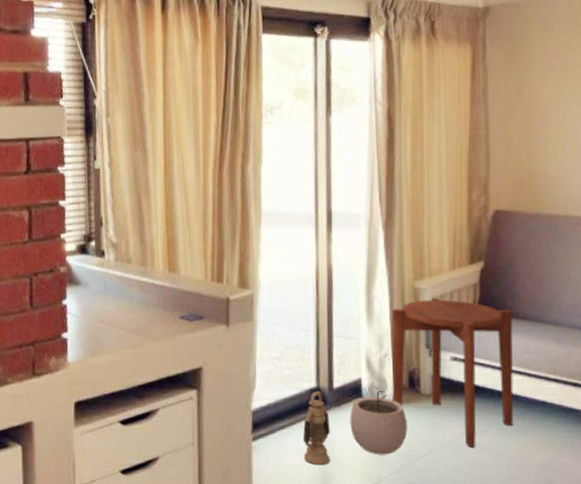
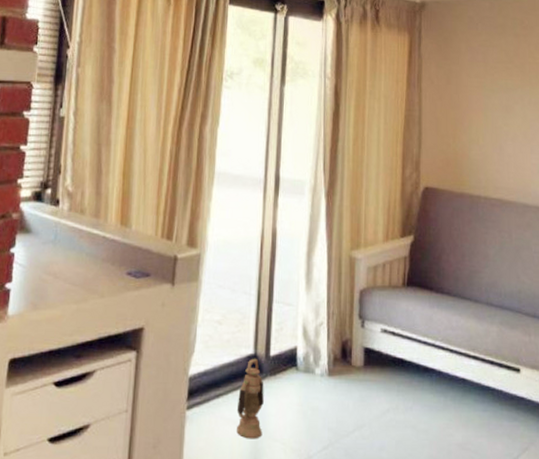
plant pot: present [350,384,408,455] -> none [283,354,338,430]
side table: present [391,297,514,447] -> none [325,267,438,424]

